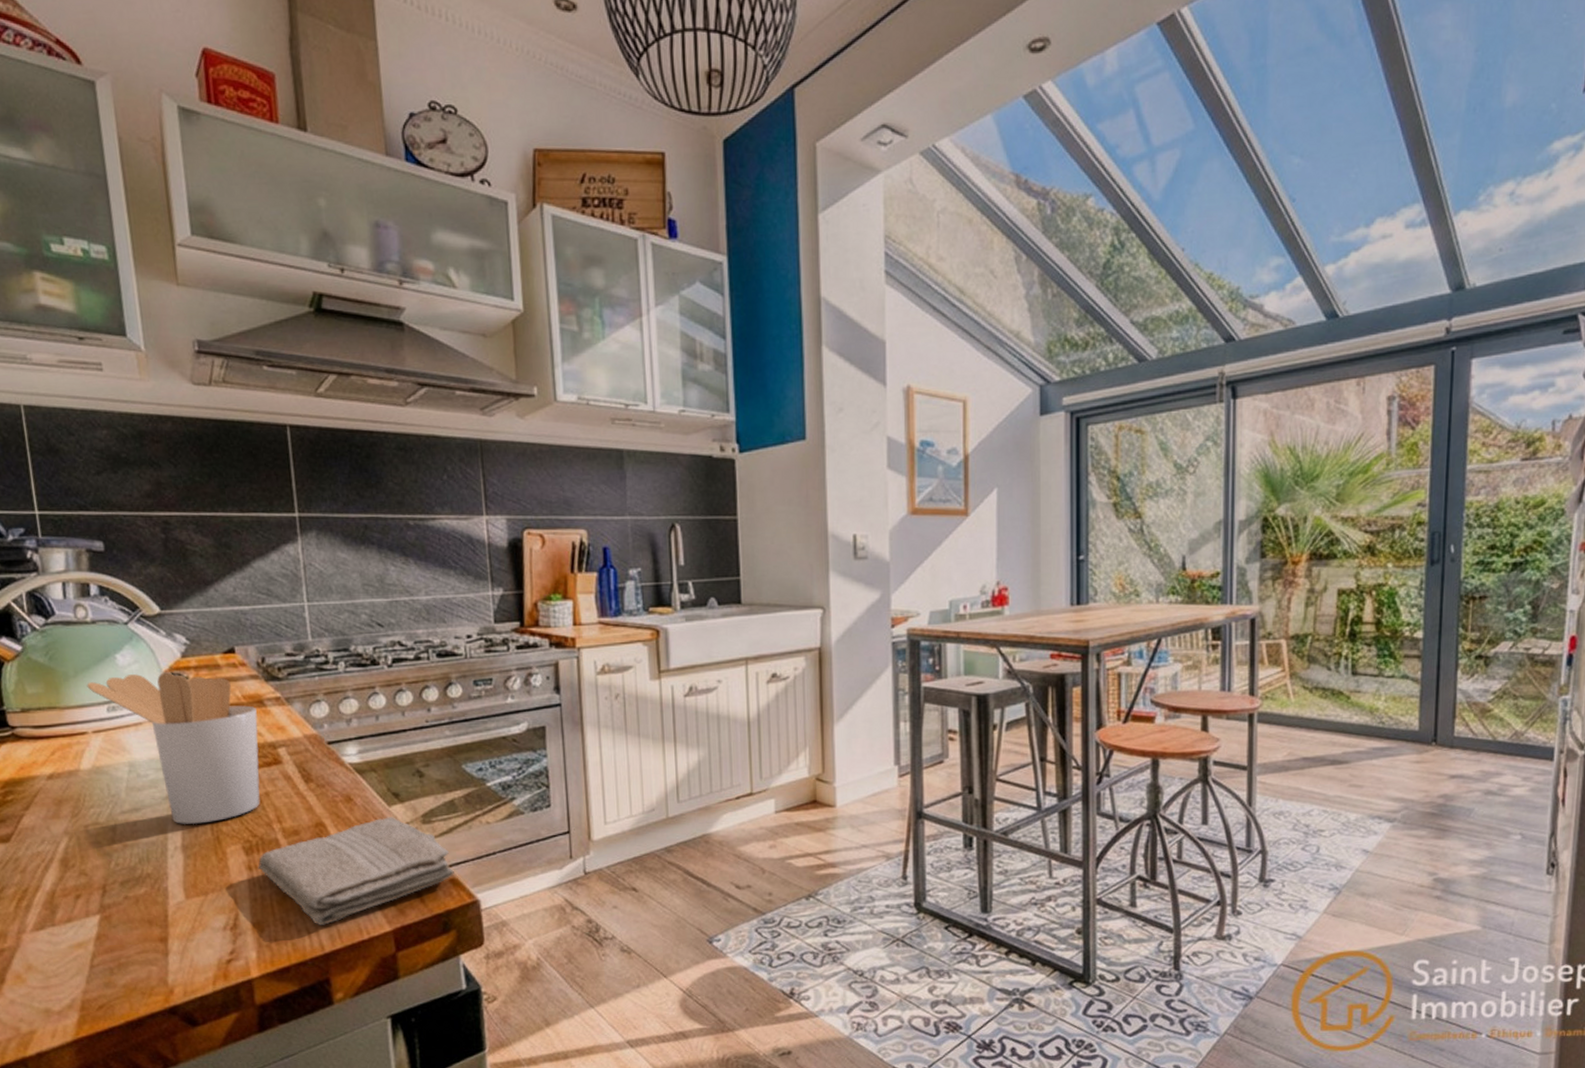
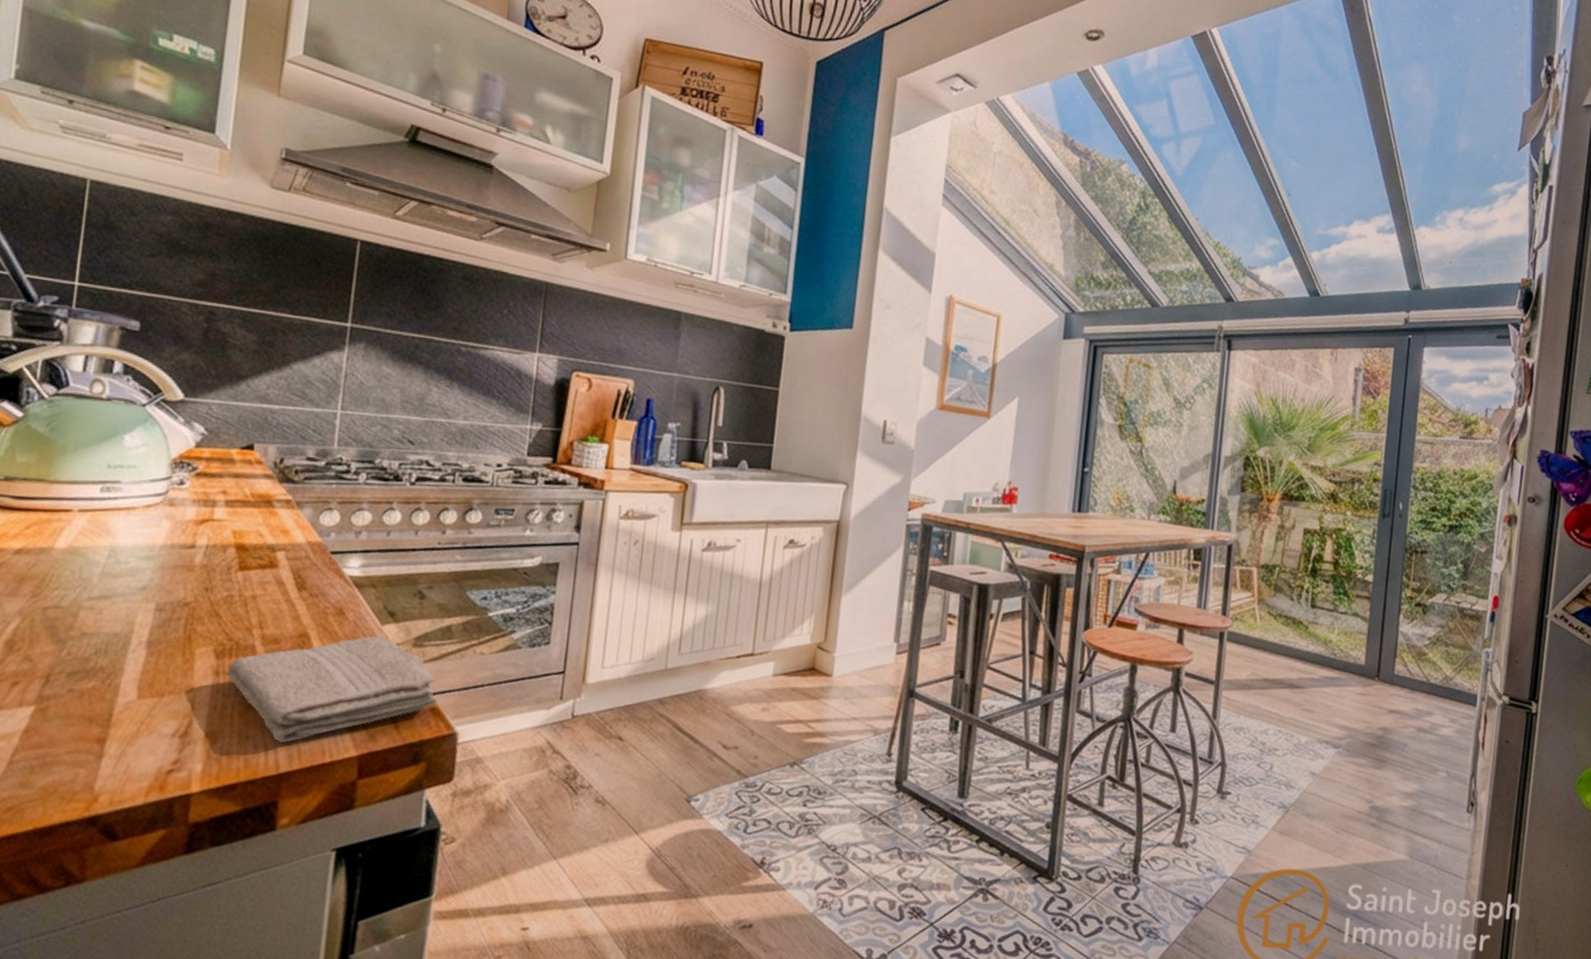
utensil holder: present [86,672,261,825] -> none [84,456,263,621]

